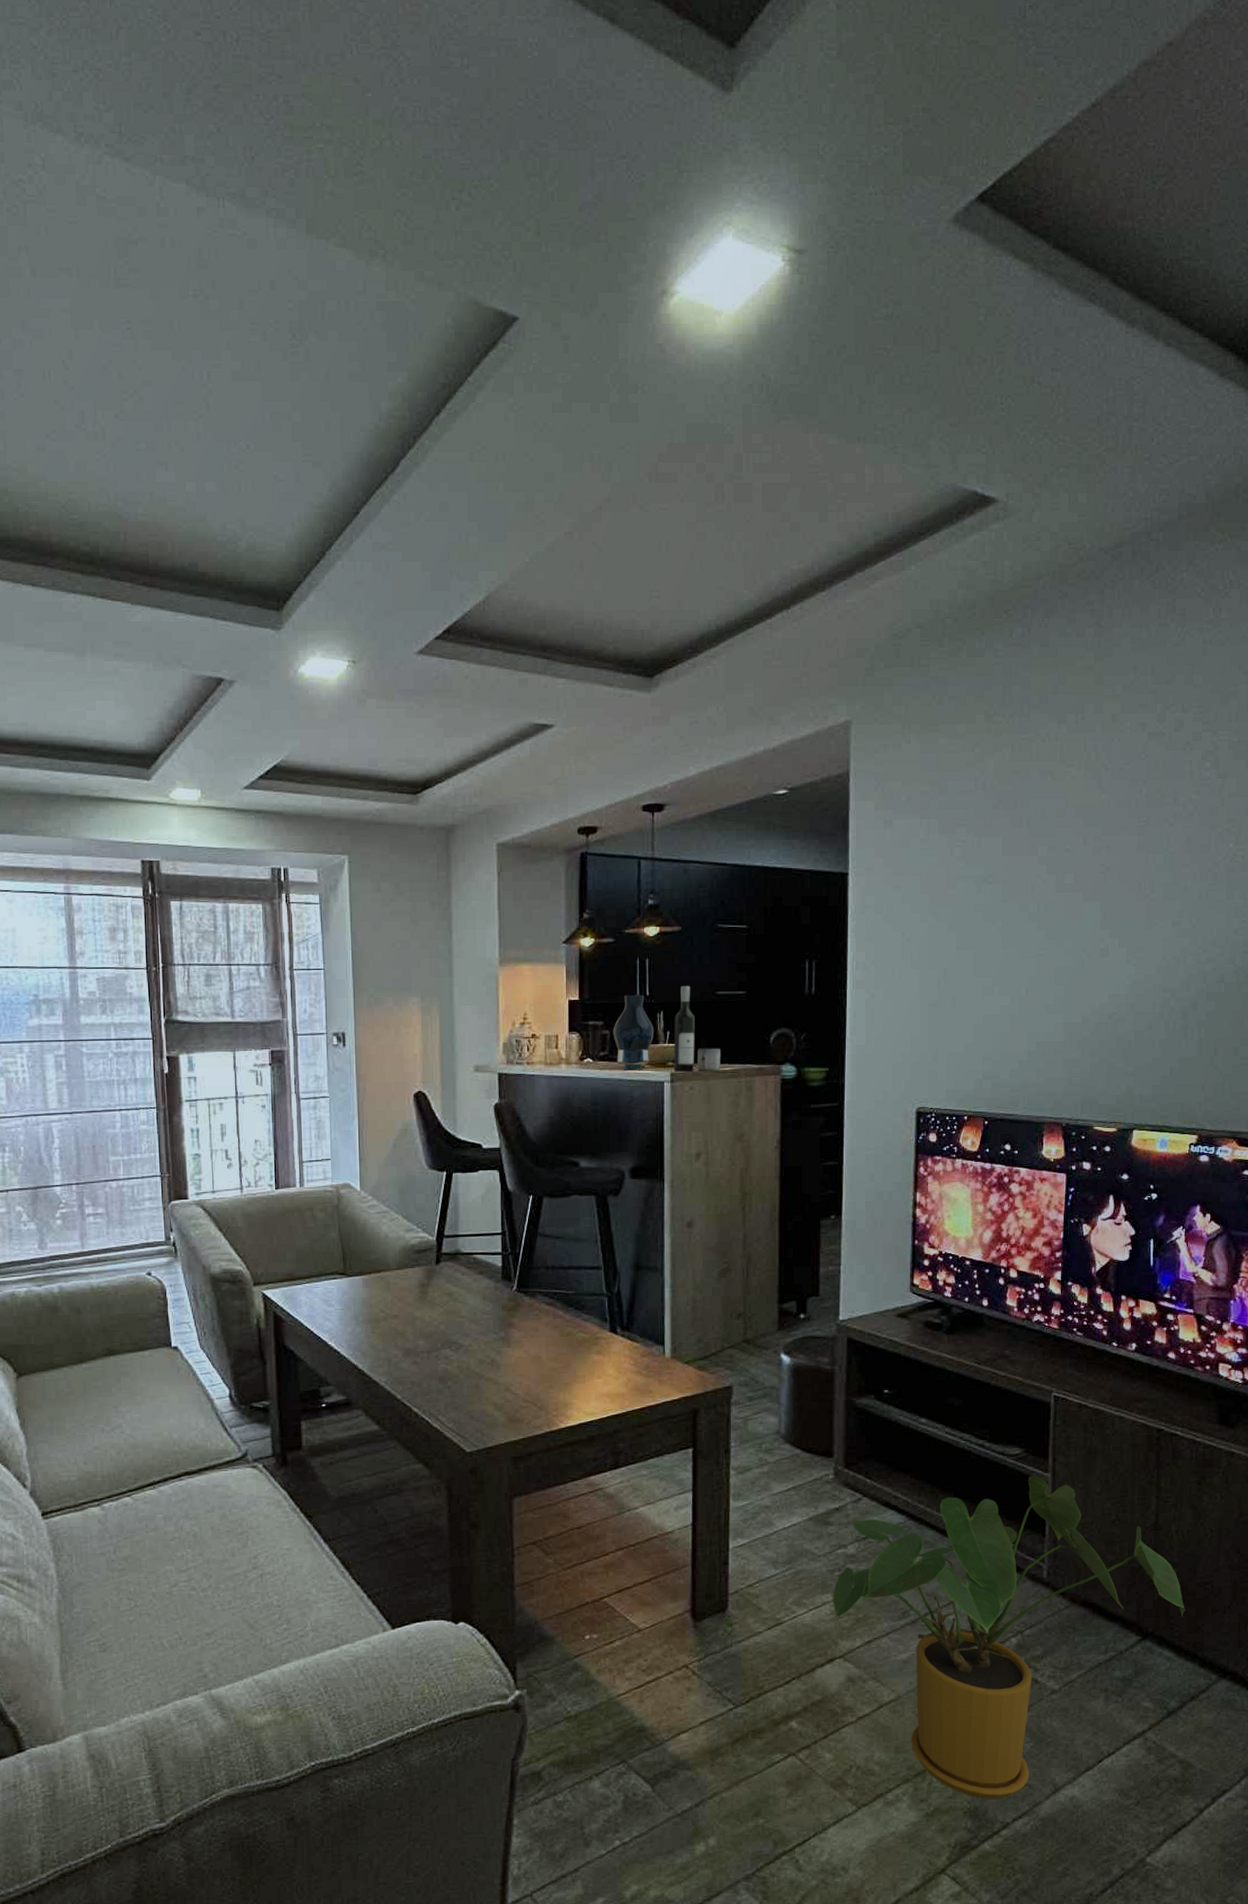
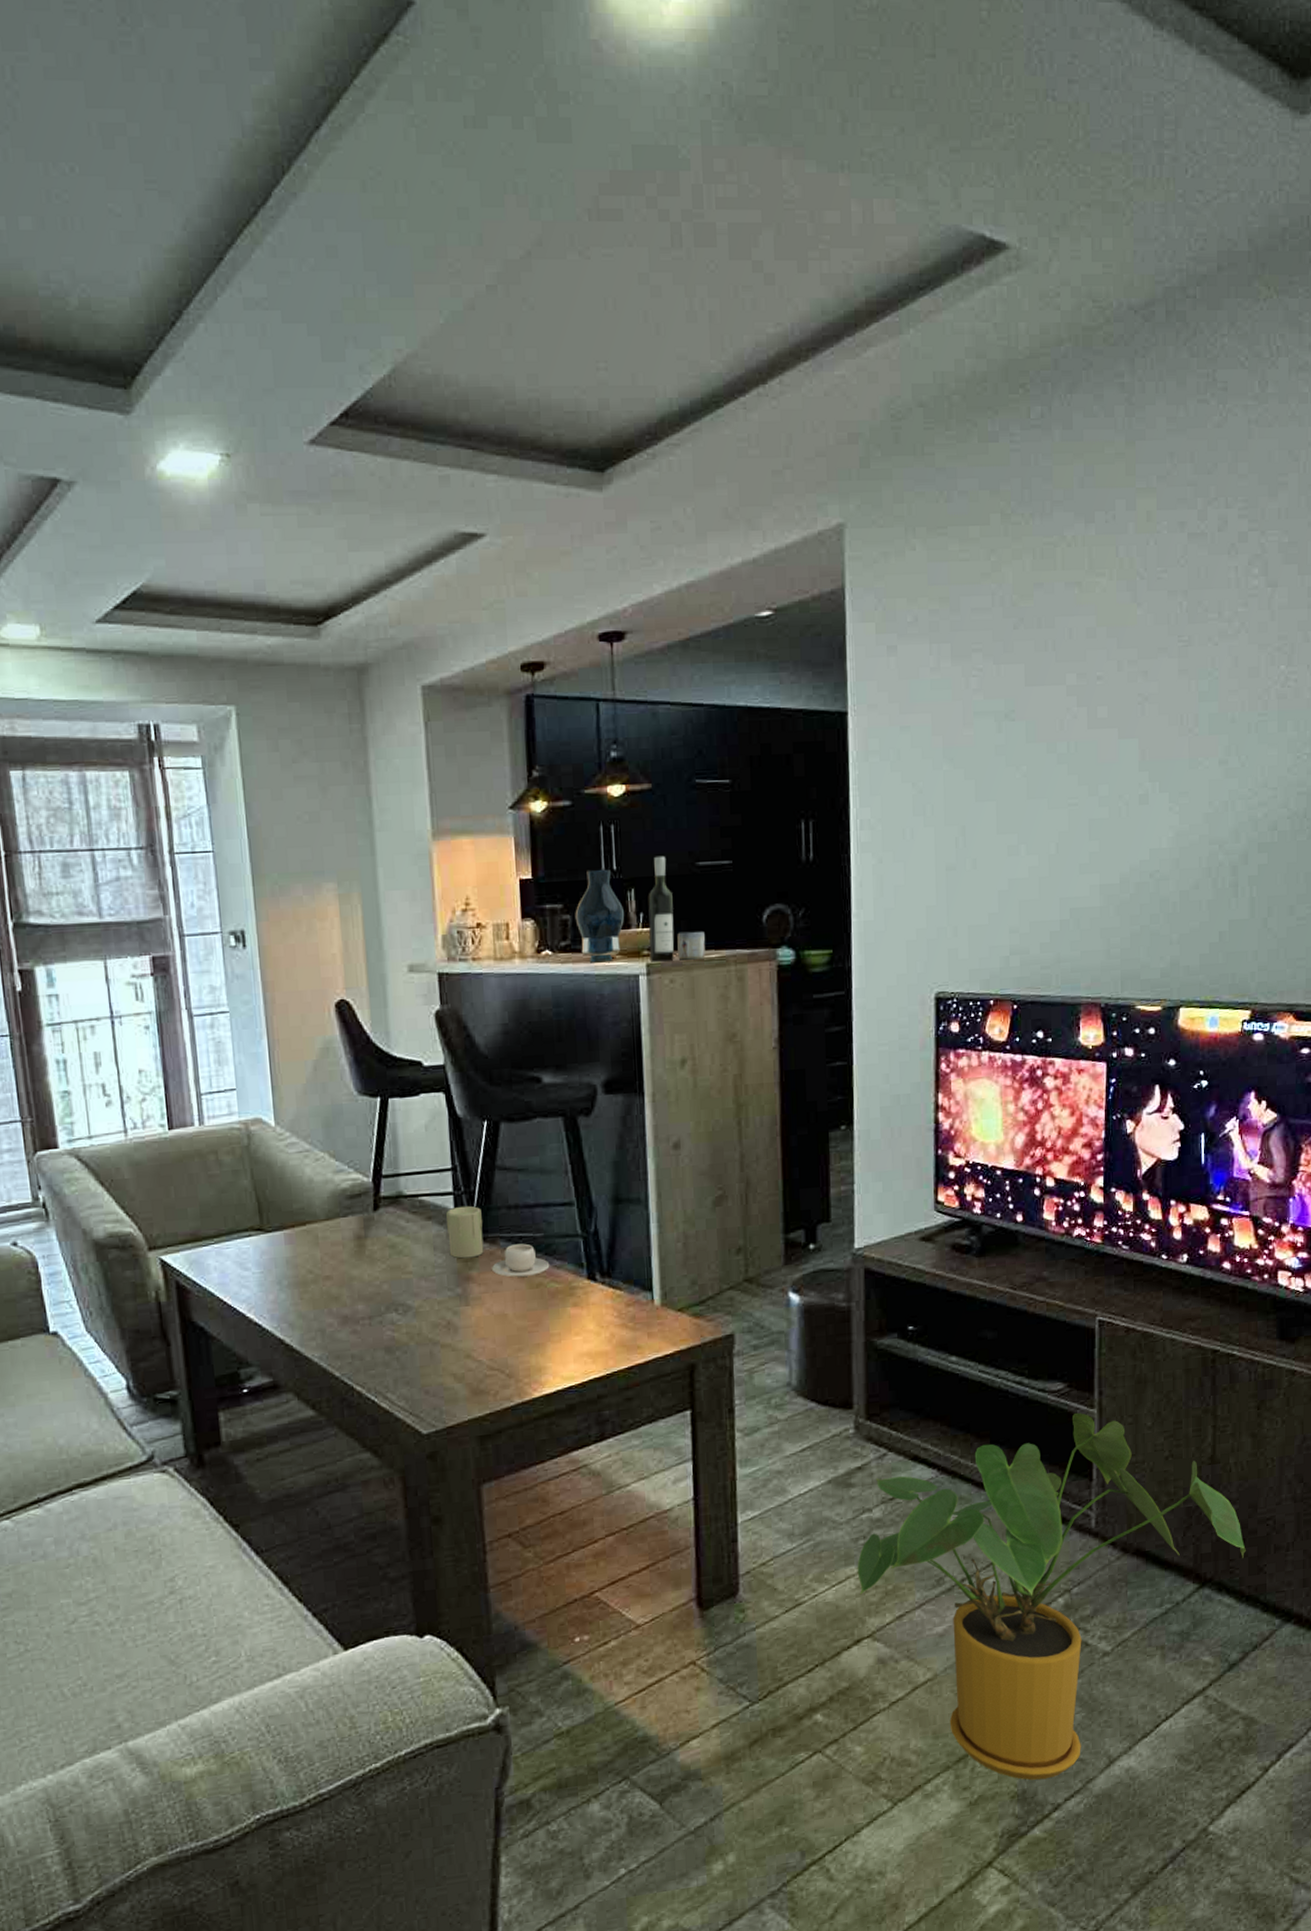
candle: none [494,1264,525,1308] -> present [446,1205,484,1259]
teacup: none [531,1298,579,1326] -> present [492,1243,550,1277]

